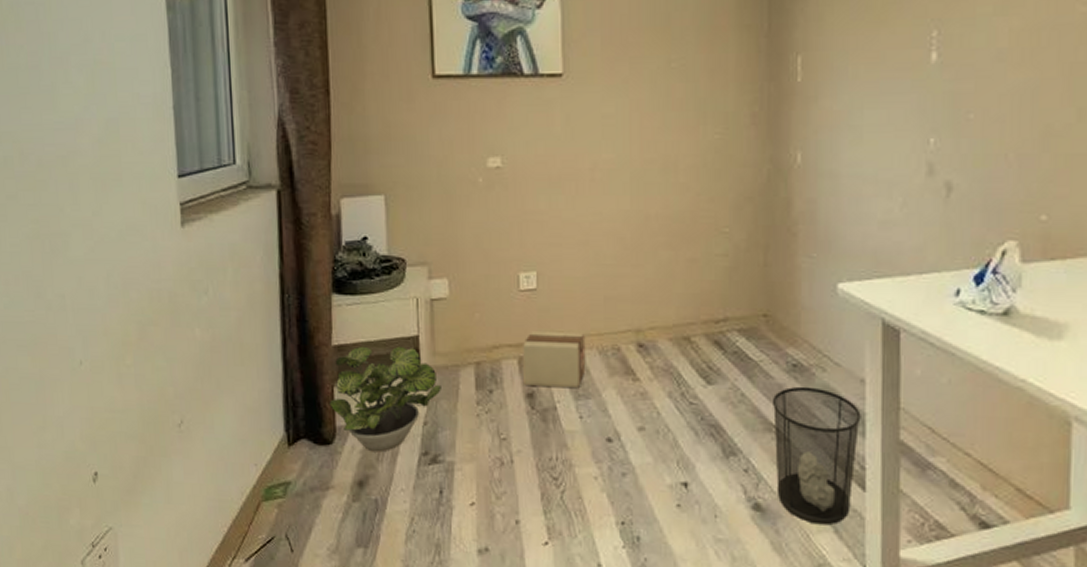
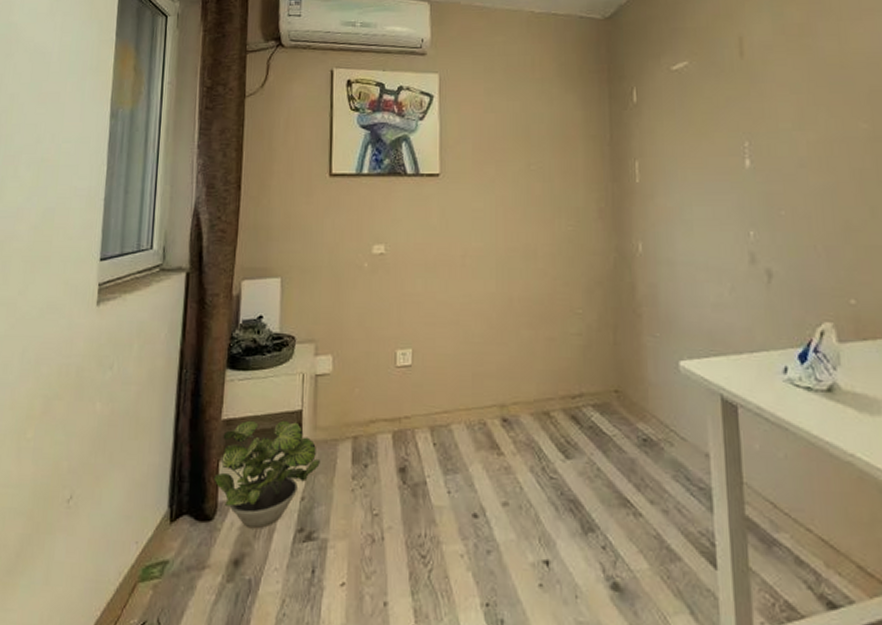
box: present [522,331,586,387] -> none [395,406,455,462]
waste bin: present [771,386,861,526] -> none [625,460,708,606]

